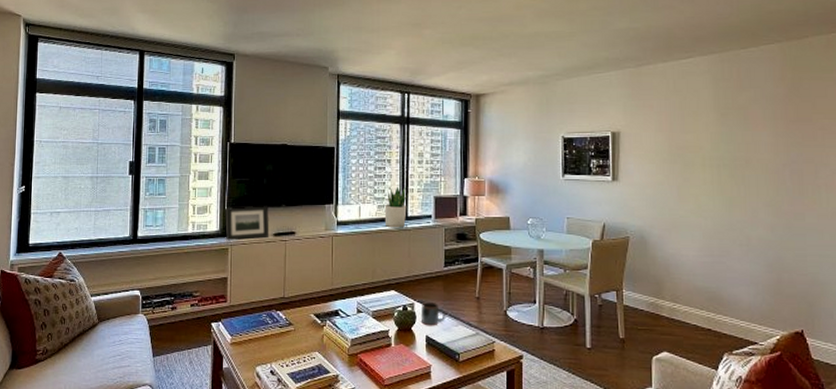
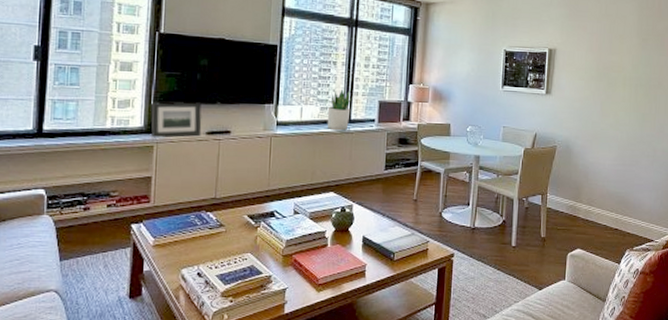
mug: present [422,301,446,326] -> none [359,203,384,227]

